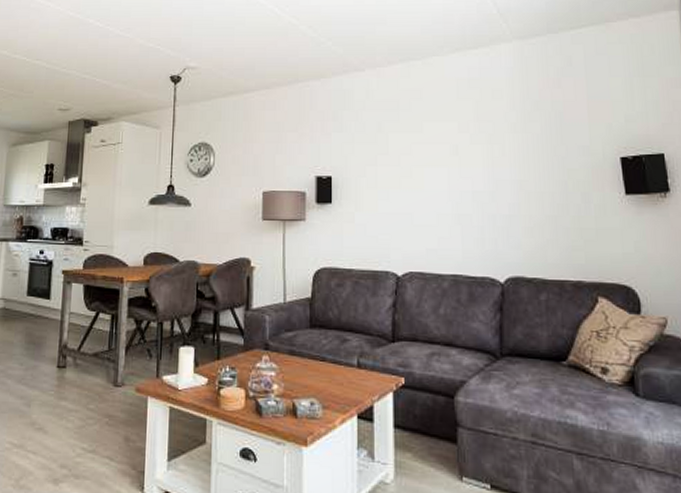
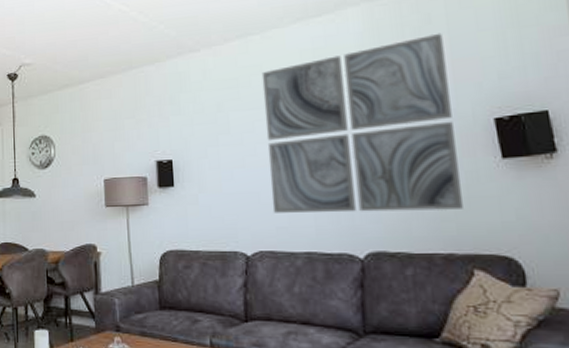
wall art: none [421,75,593,240] -> present [261,32,465,213]

